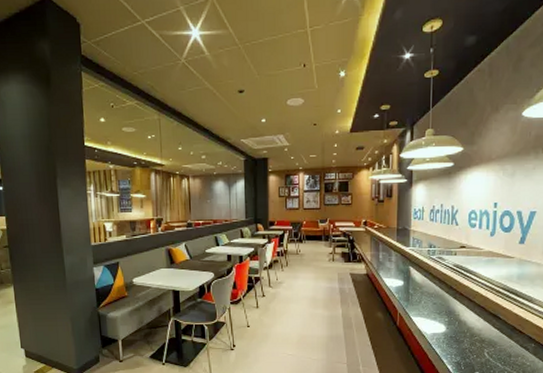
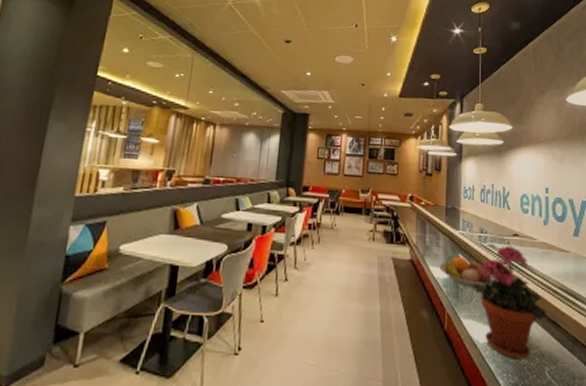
fruit bowl: none [392,269,445,293] -> present [439,257,498,288]
potted plant: none [421,255,488,345] -> present [472,245,546,360]

